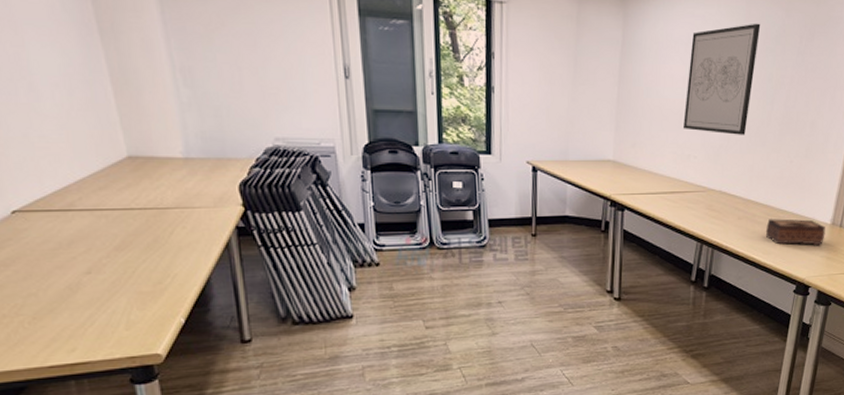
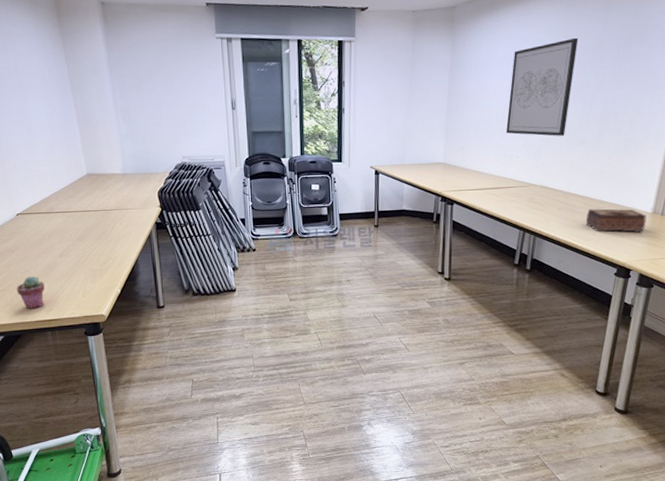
potted succulent: none [15,302,63,350] -> present [17,276,45,309]

